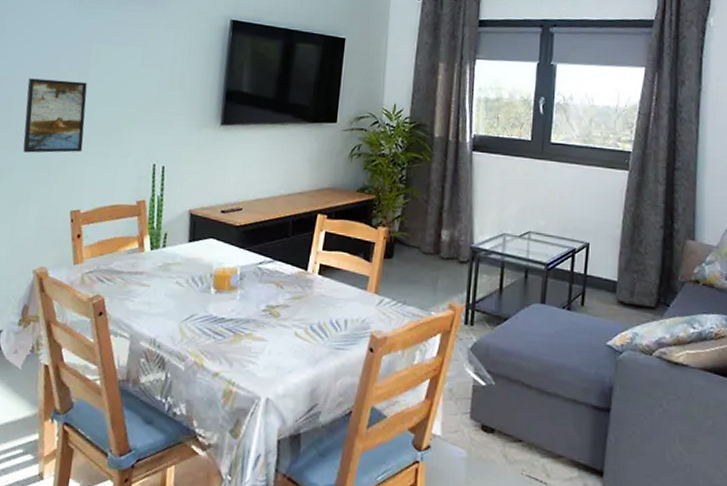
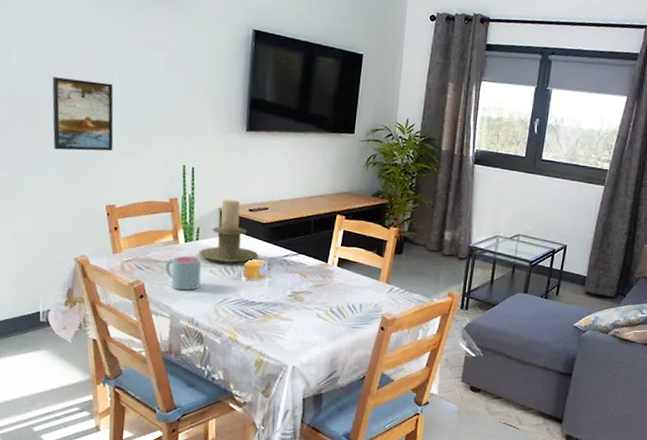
mug: none [128,265,168,306] -> present [165,255,202,291]
candle holder: none [165,199,229,273] -> present [199,199,258,263]

